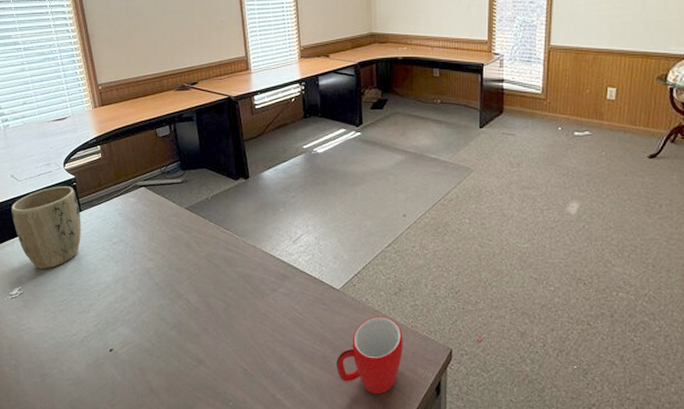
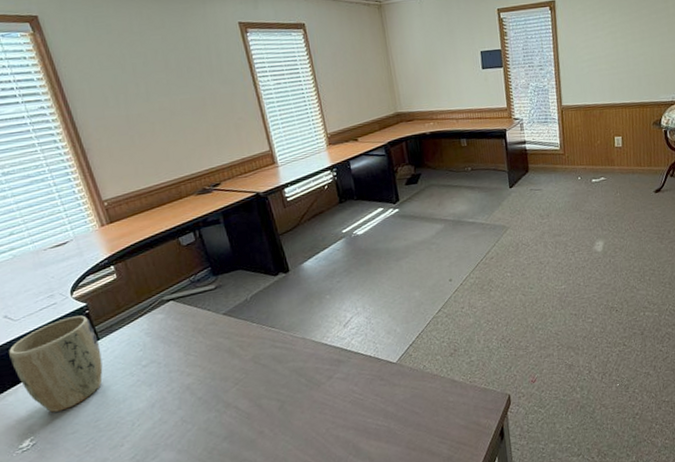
mug: present [337,316,403,395] -> none [402,378,465,454]

